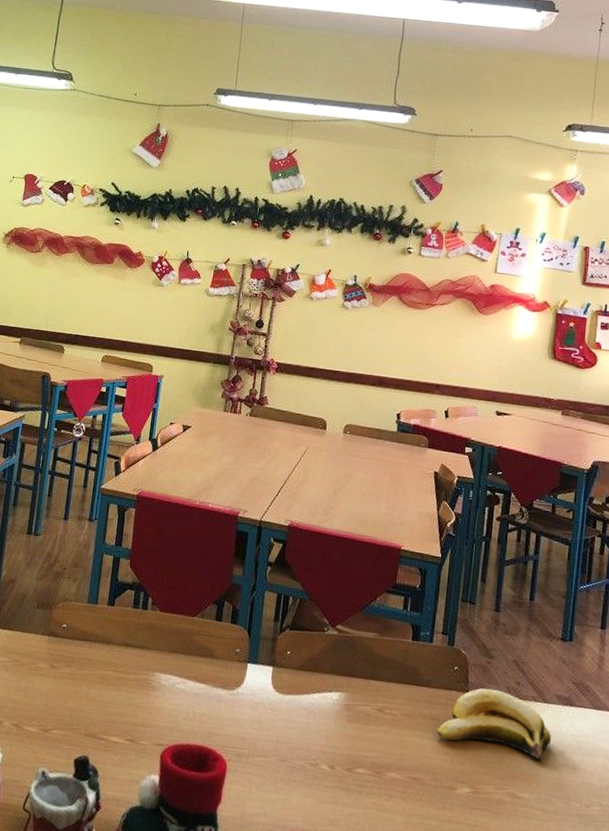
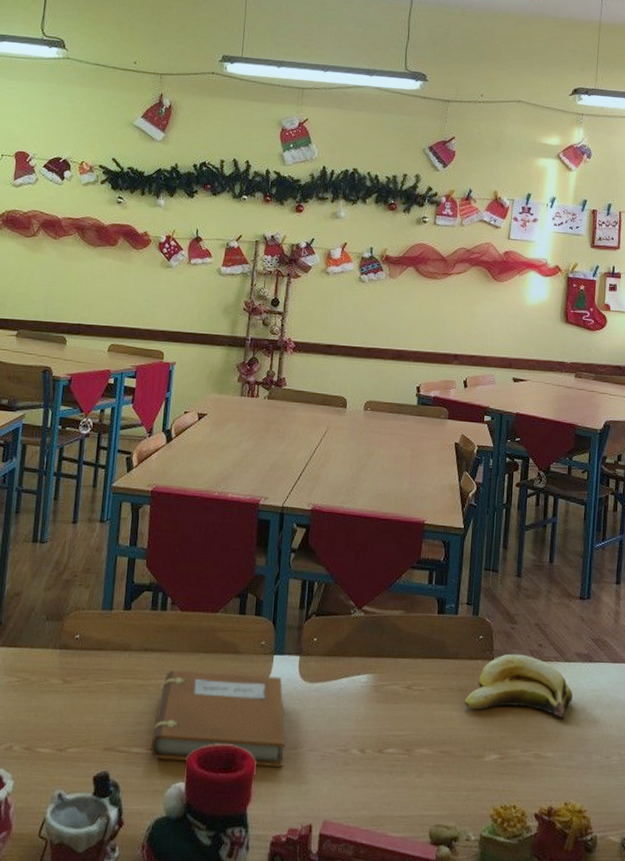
notebook: none [128,667,256,773] -> present [151,670,285,767]

